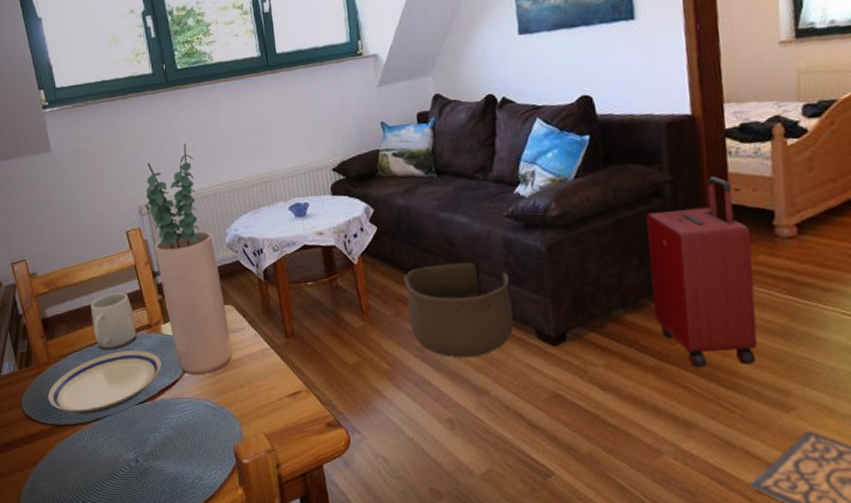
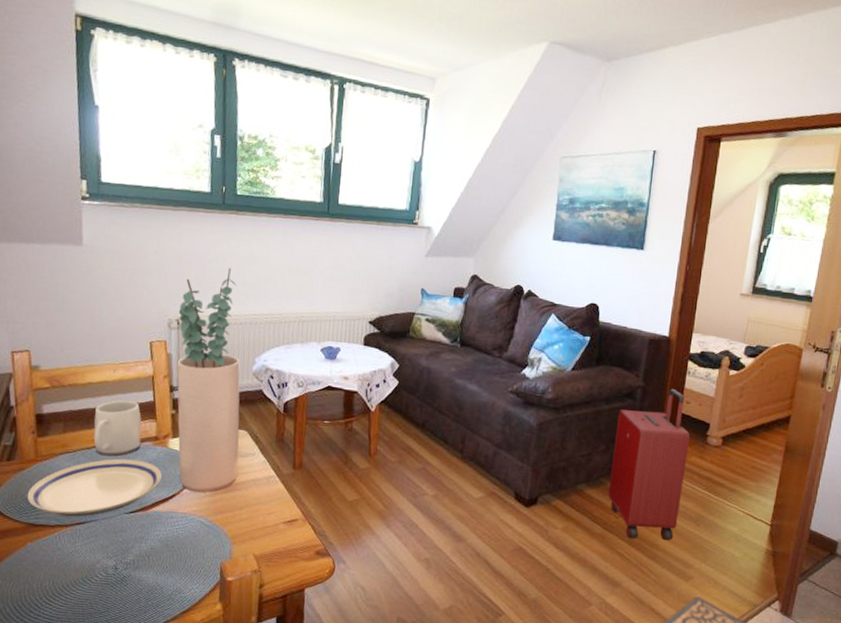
basket: present [403,262,514,358] -> none [410,423,502,509]

